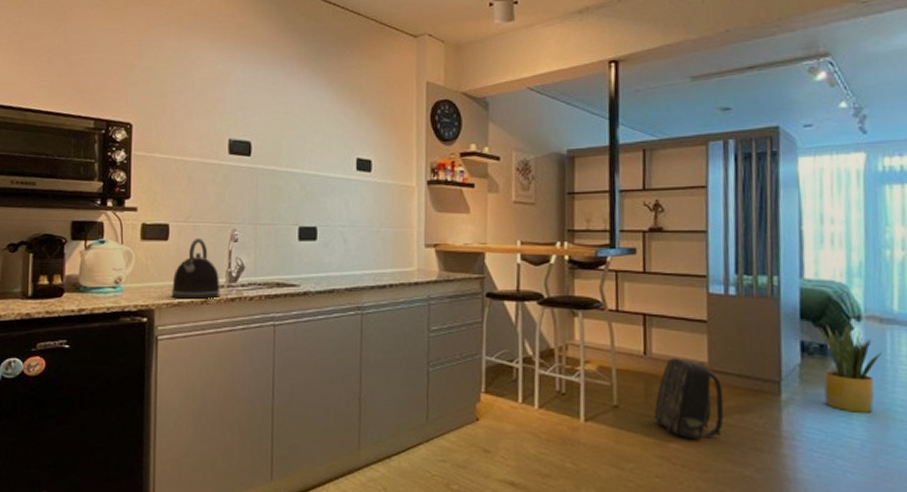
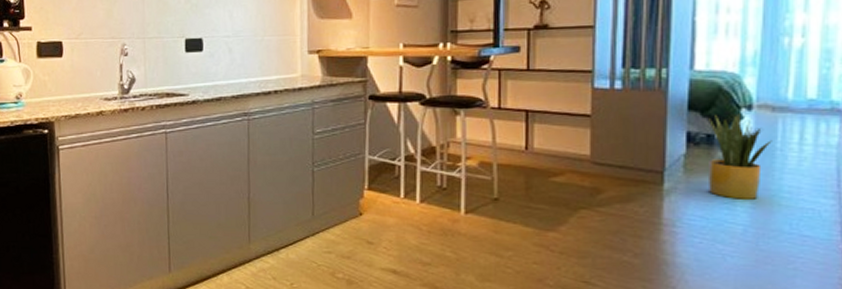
kettle: present [171,239,220,300] -> none [68,54,114,112]
backpack: present [653,358,724,440] -> none [533,152,605,228]

